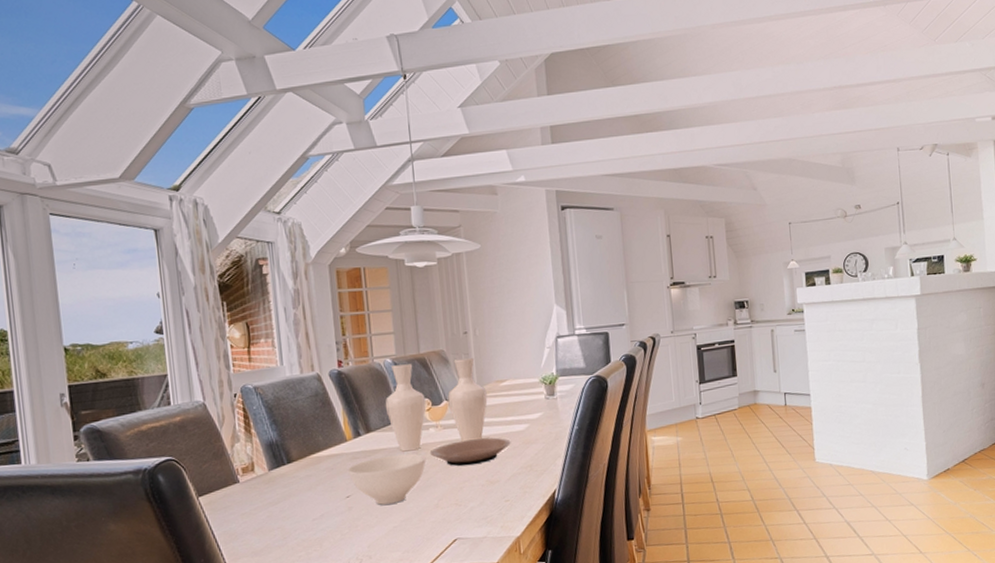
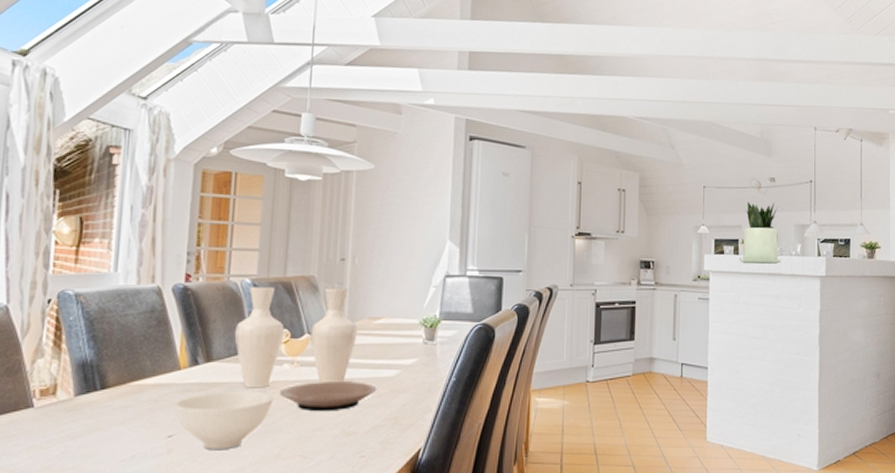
planter: none [832,228,874,292] -> present [740,202,781,264]

